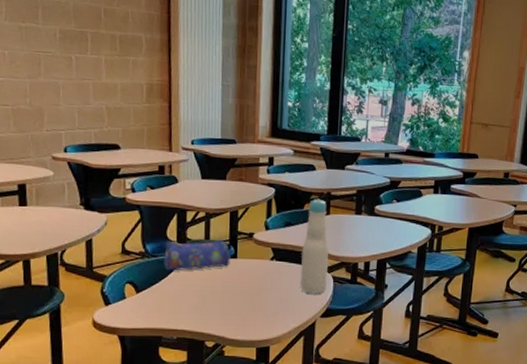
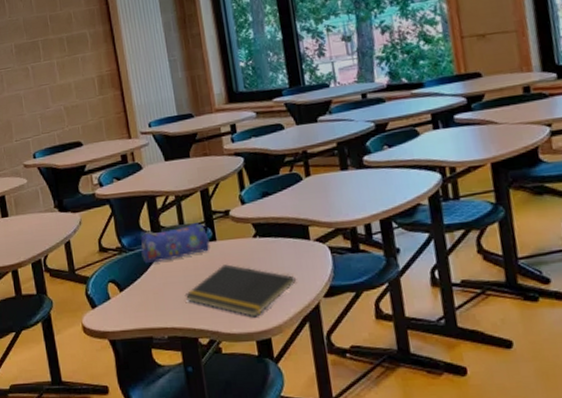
notepad: none [199,280,301,328] -> present [184,264,297,318]
bottle: present [300,198,329,294] -> none [284,160,325,271]

